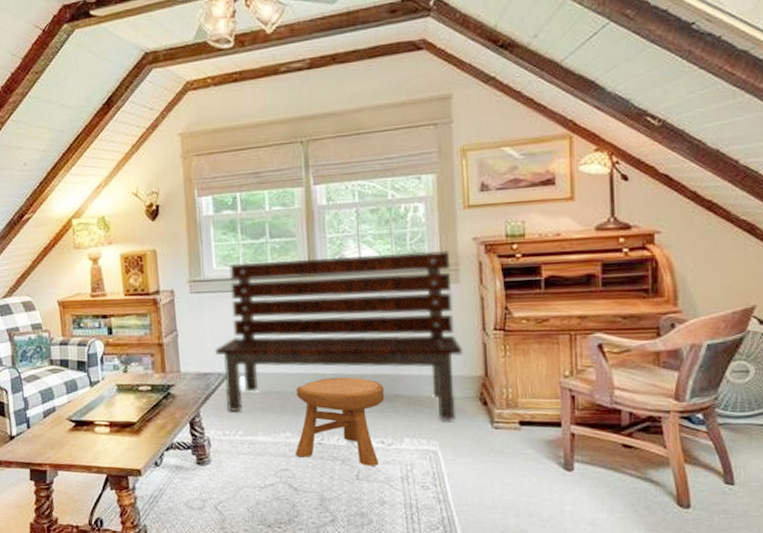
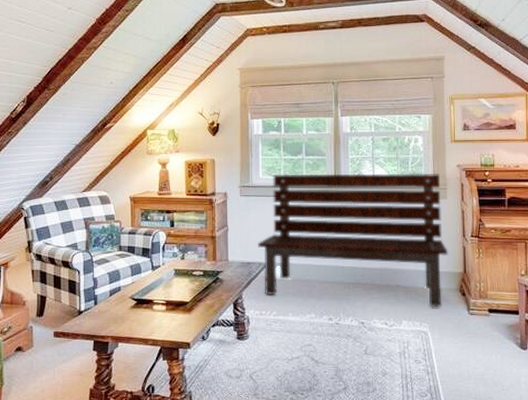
stool: present [295,377,384,466] -> none [318,269,388,343]

